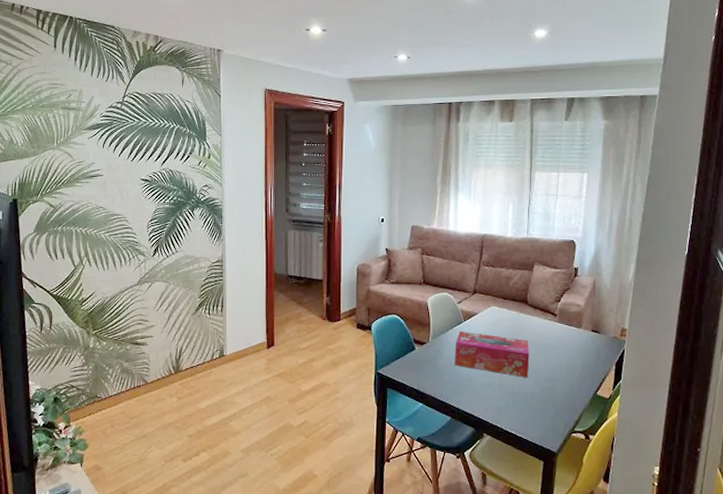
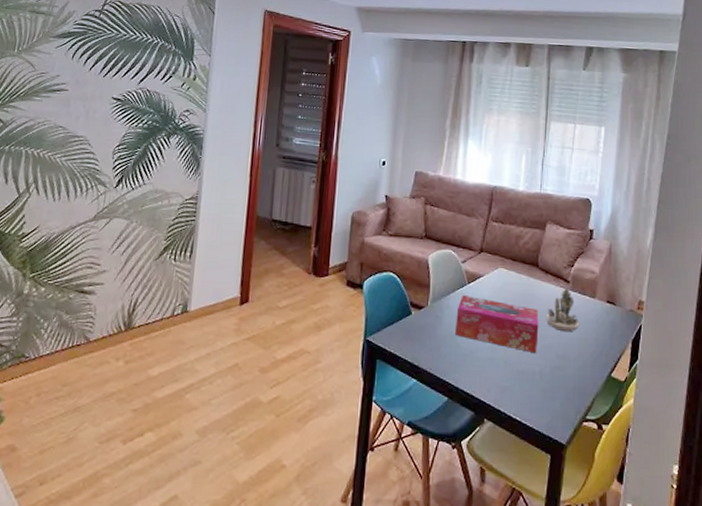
succulent planter: none [536,320,567,358] -> present [547,288,579,331]

